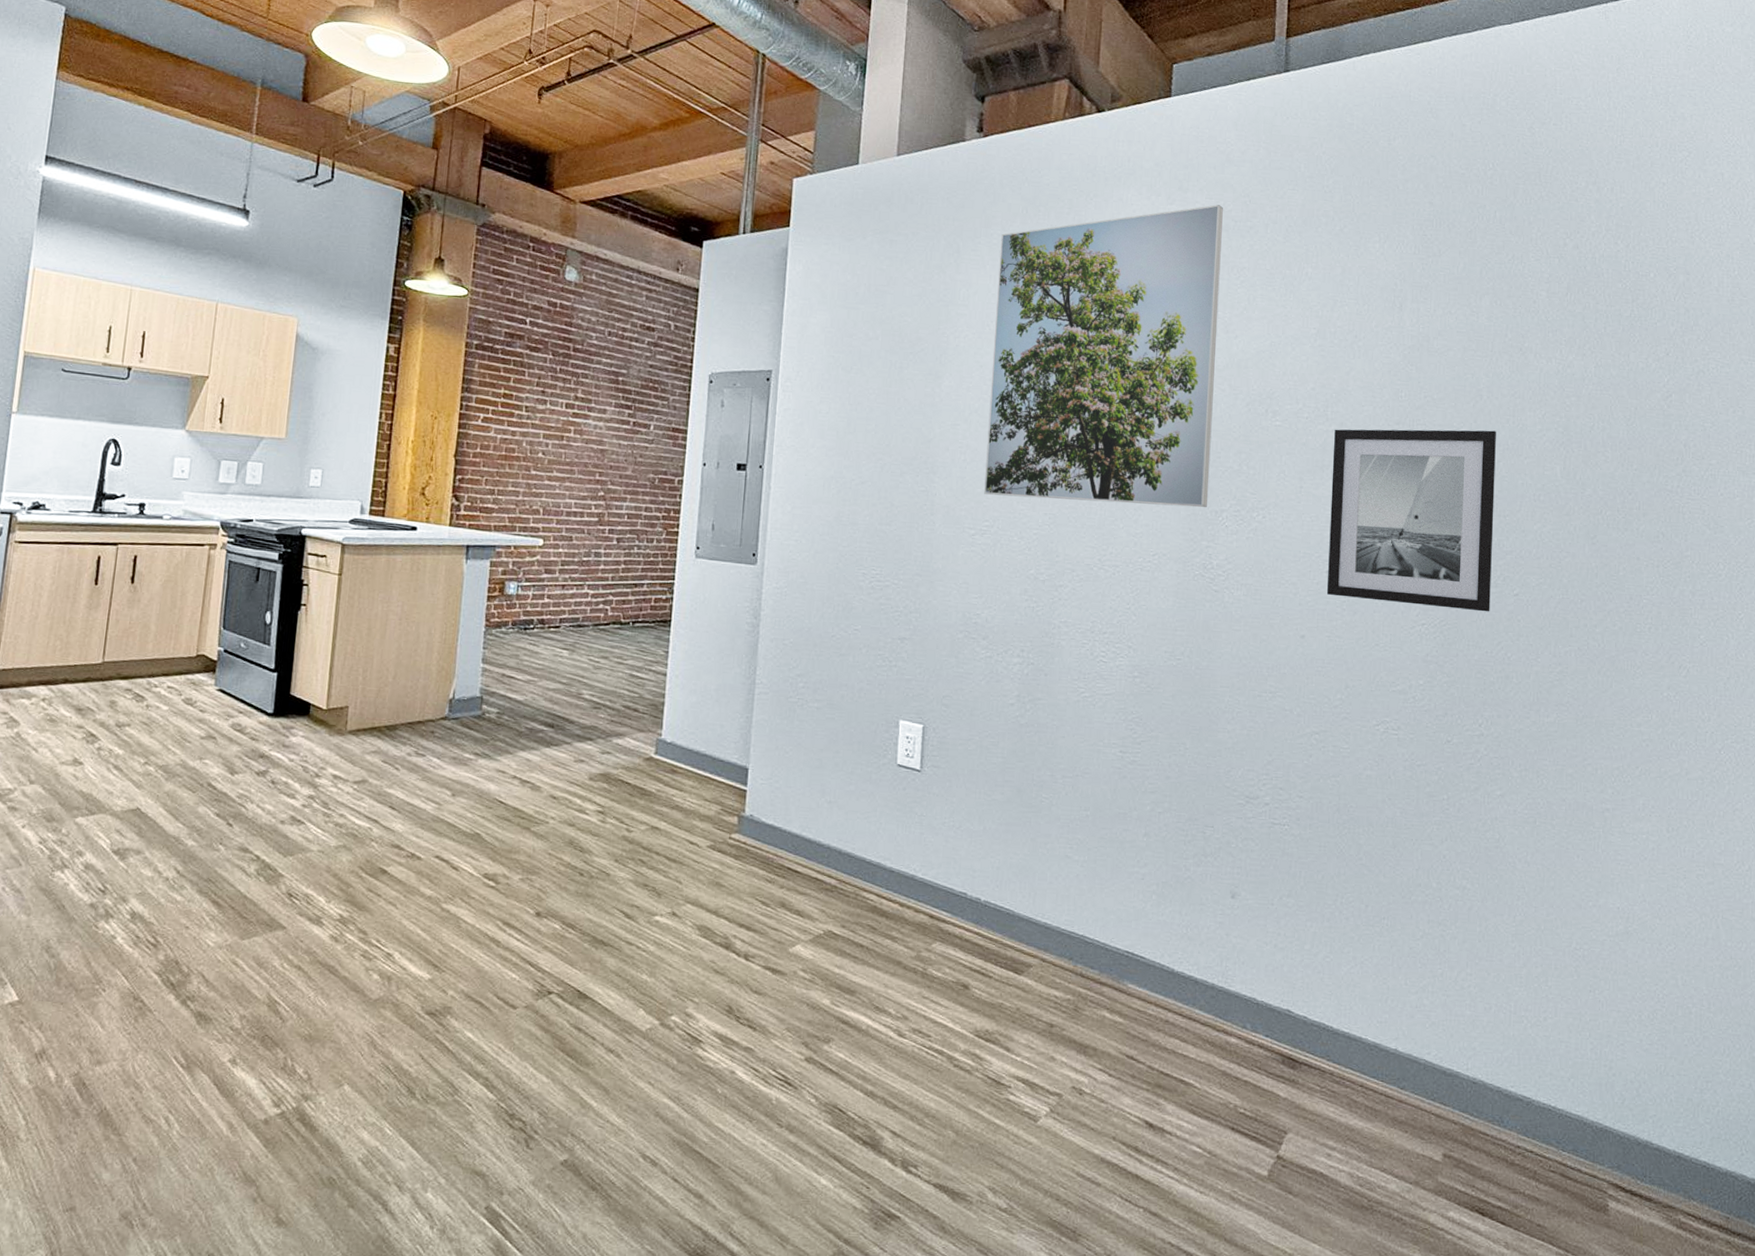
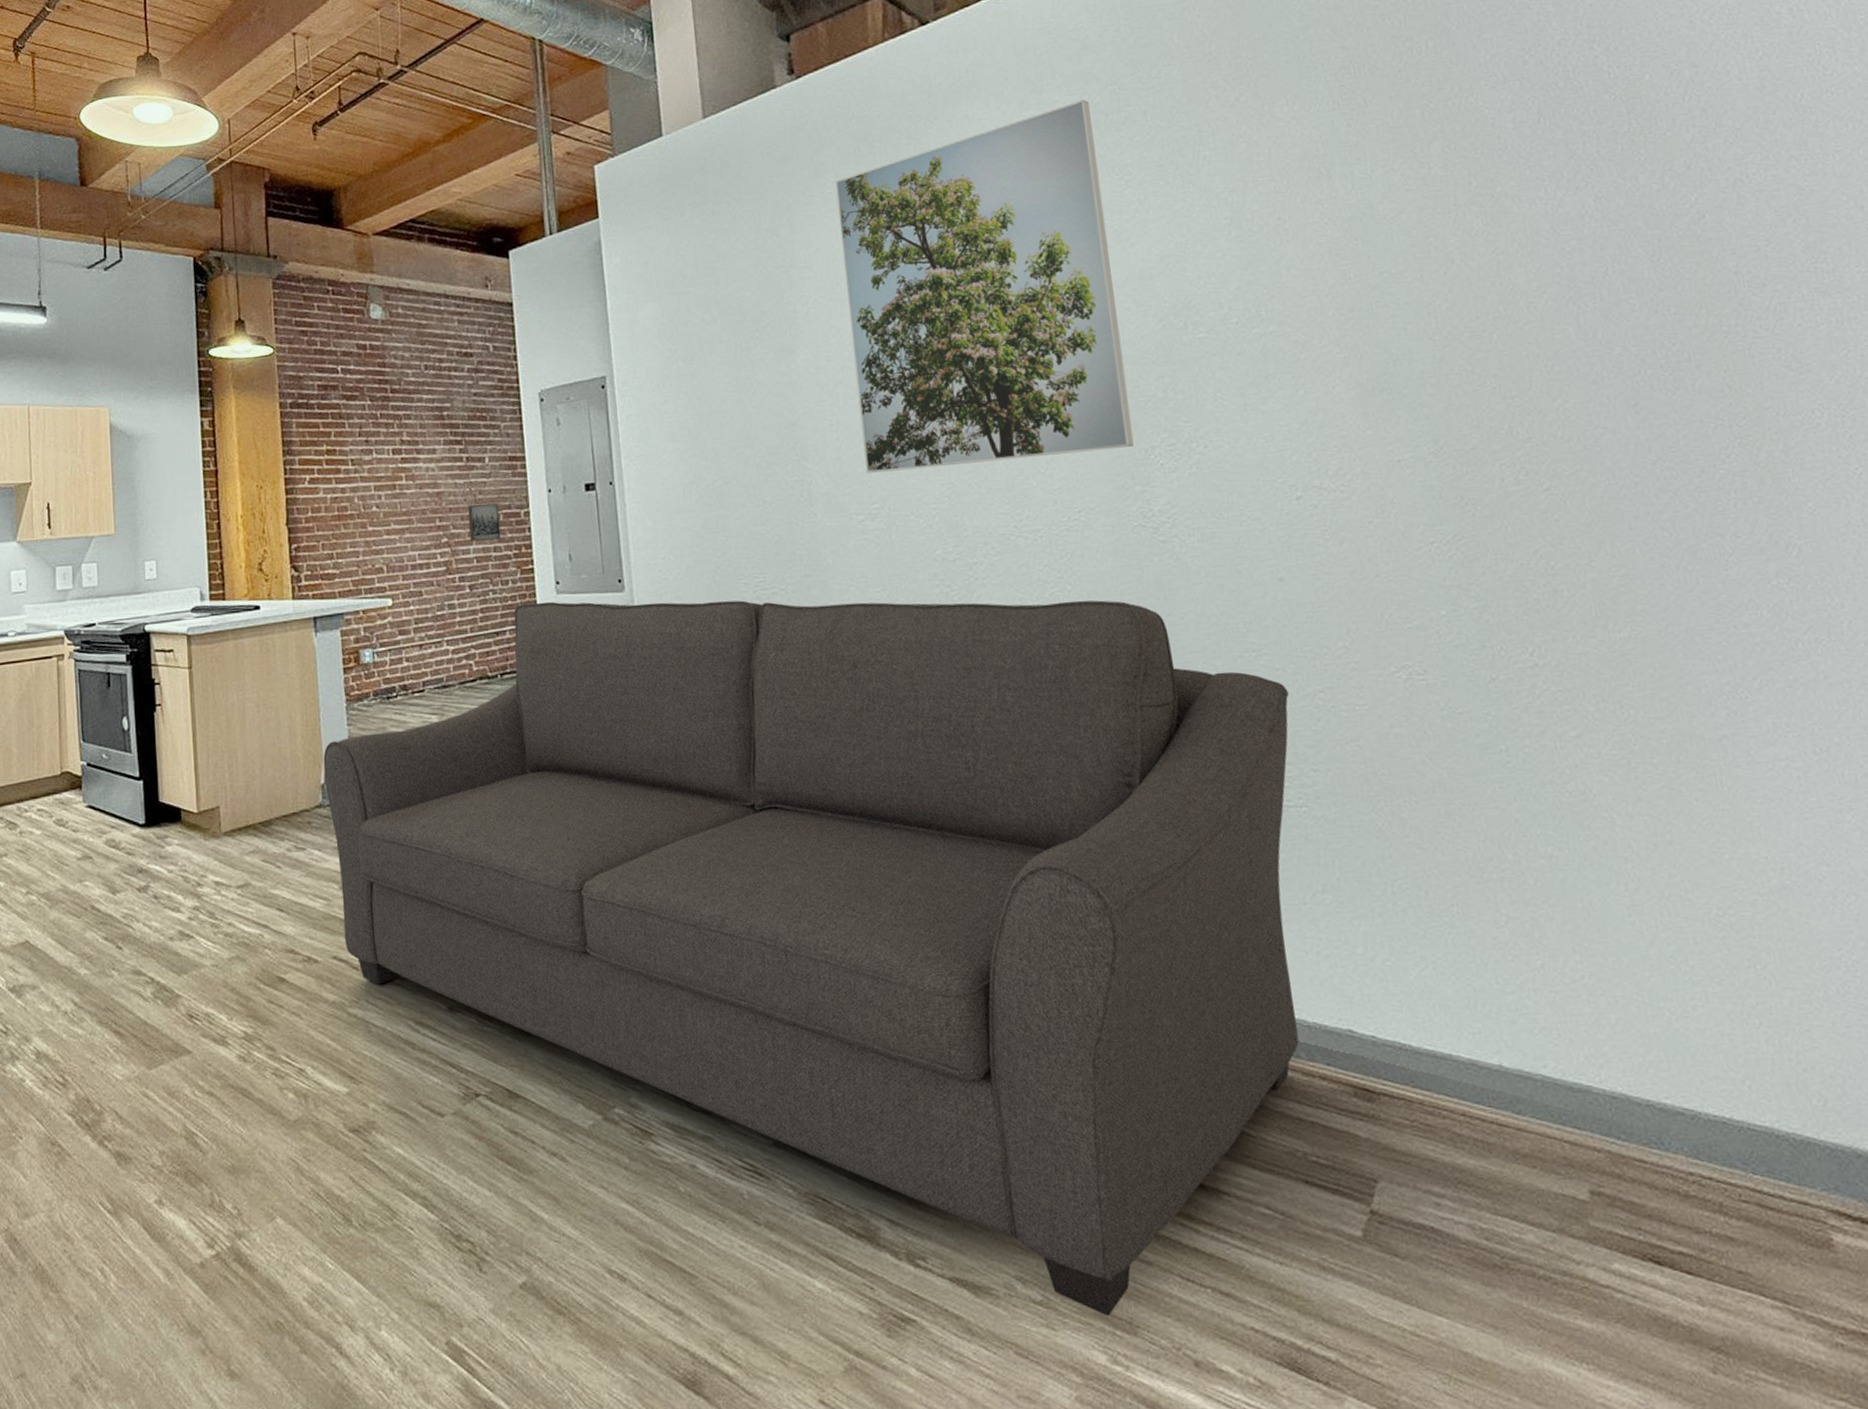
sofa: none [449,561,1292,1225] -> present [323,600,1299,1316]
wall art: none [625,465,656,501] -> present [468,503,501,541]
wall art: present [1326,429,1496,612] -> none [1274,298,1516,526]

